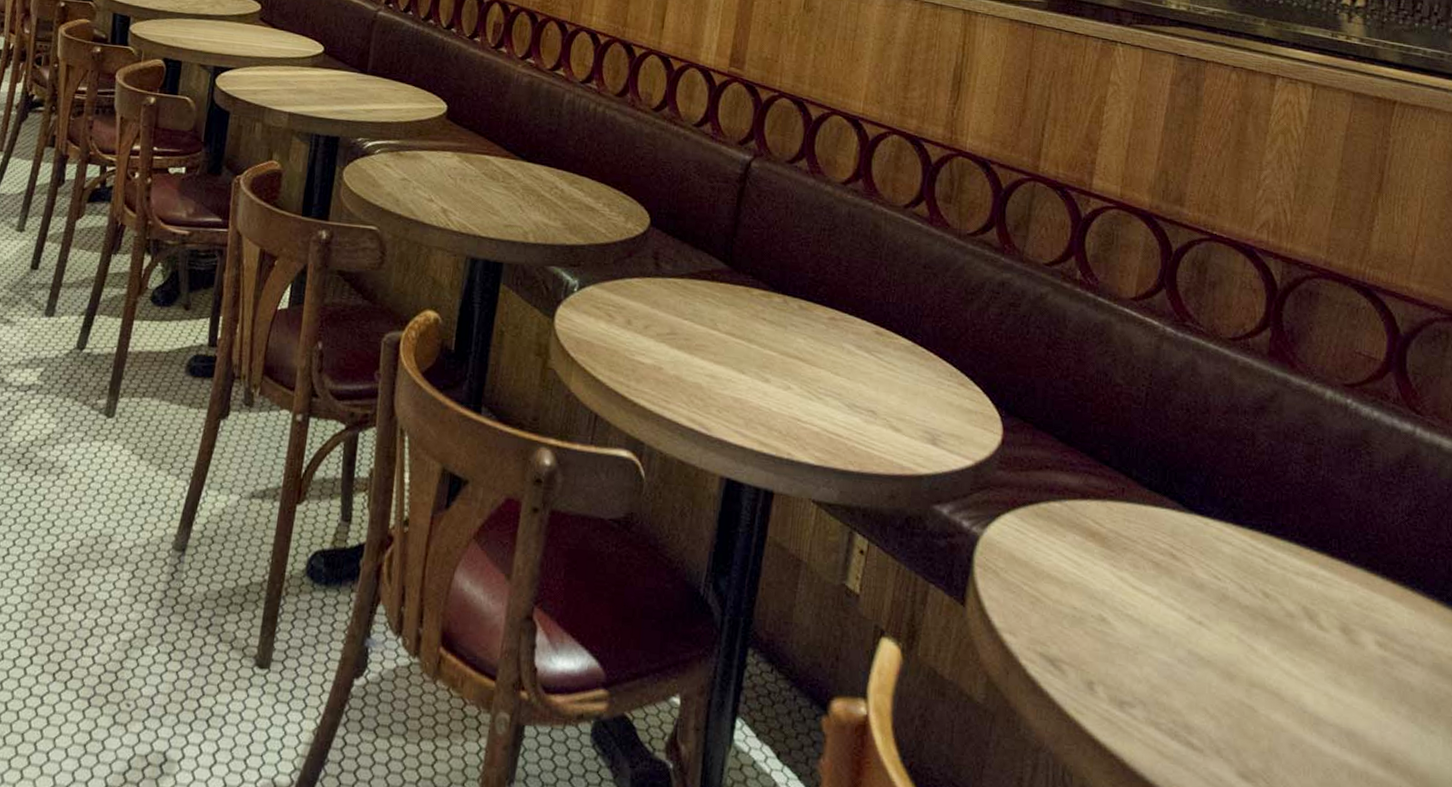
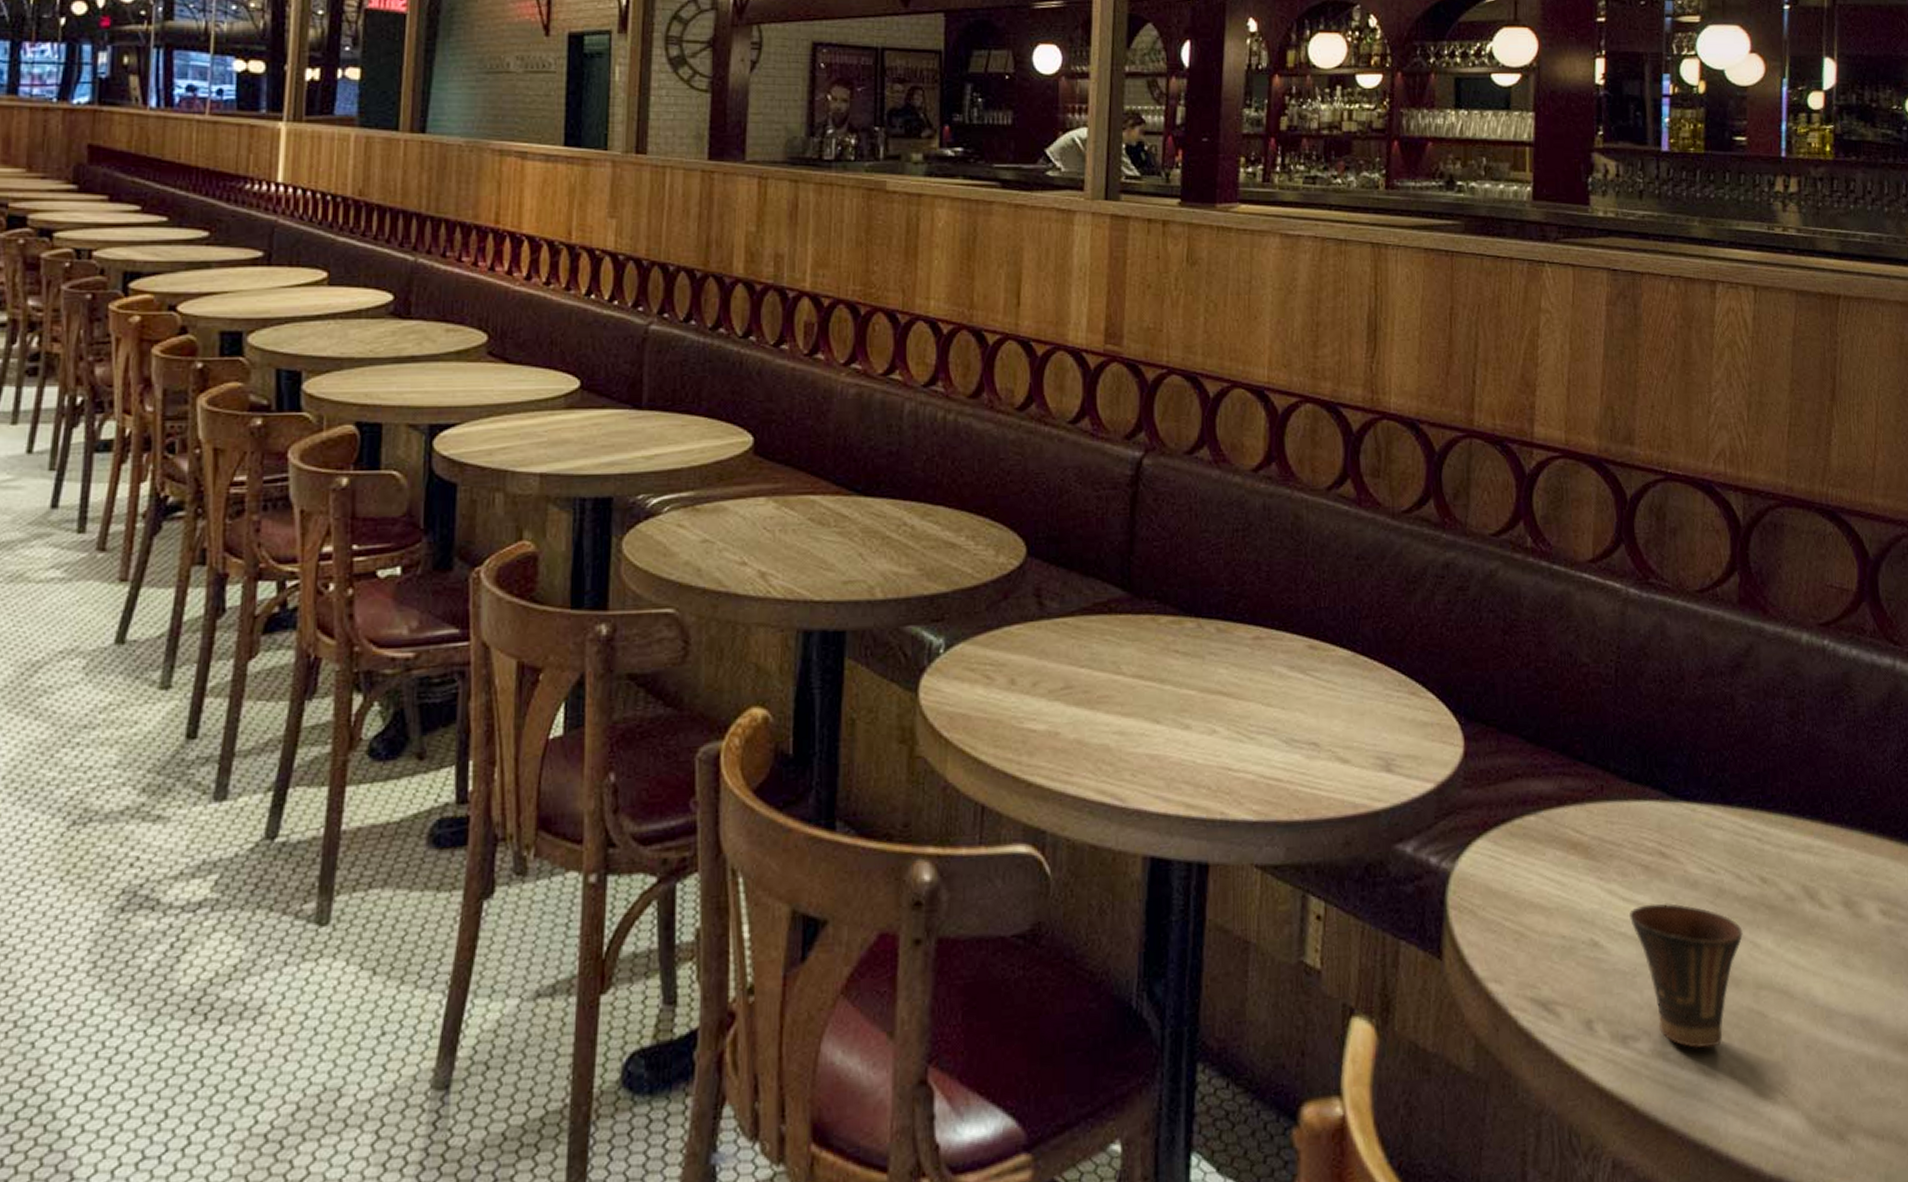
cup: none [1137,595,1242,728] -> present [1630,902,1743,1048]

